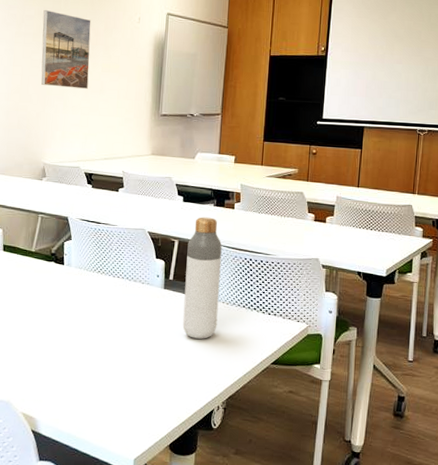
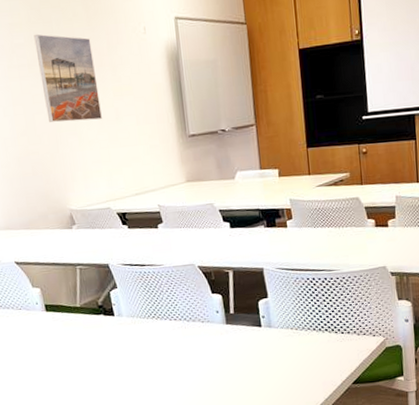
bottle: present [182,217,222,339] -> none [243,240,290,371]

